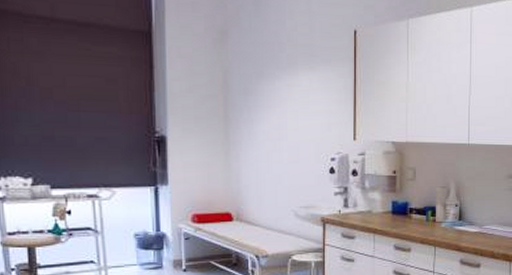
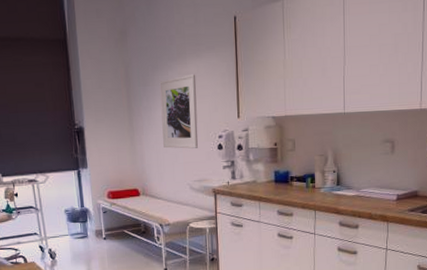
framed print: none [264,87,308,170] -> present [160,74,199,149]

